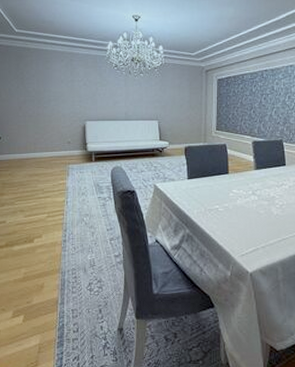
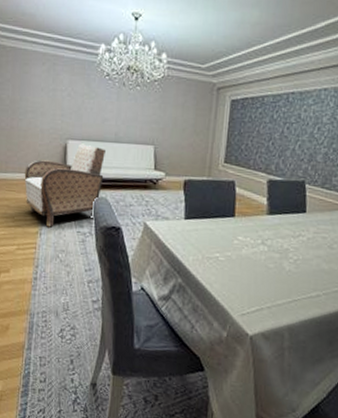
armchair: none [50,123,118,196] -> present [24,143,106,227]

